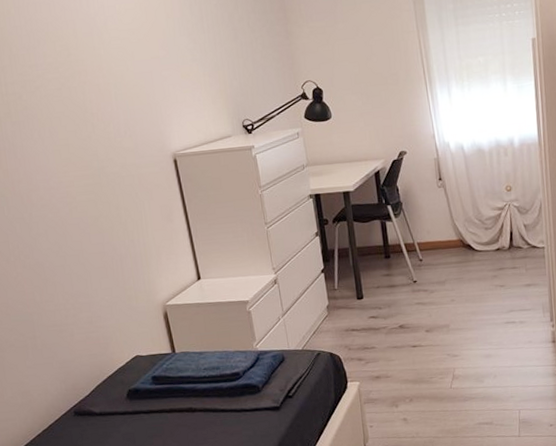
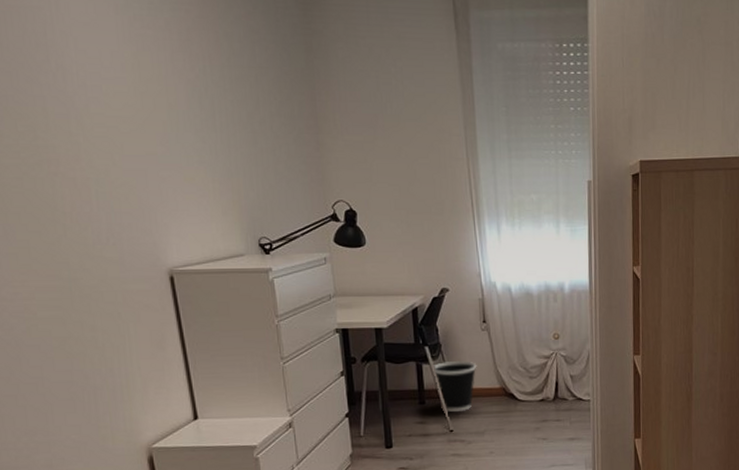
wastebasket: none [396,216,436,265] -> present [433,361,477,413]

